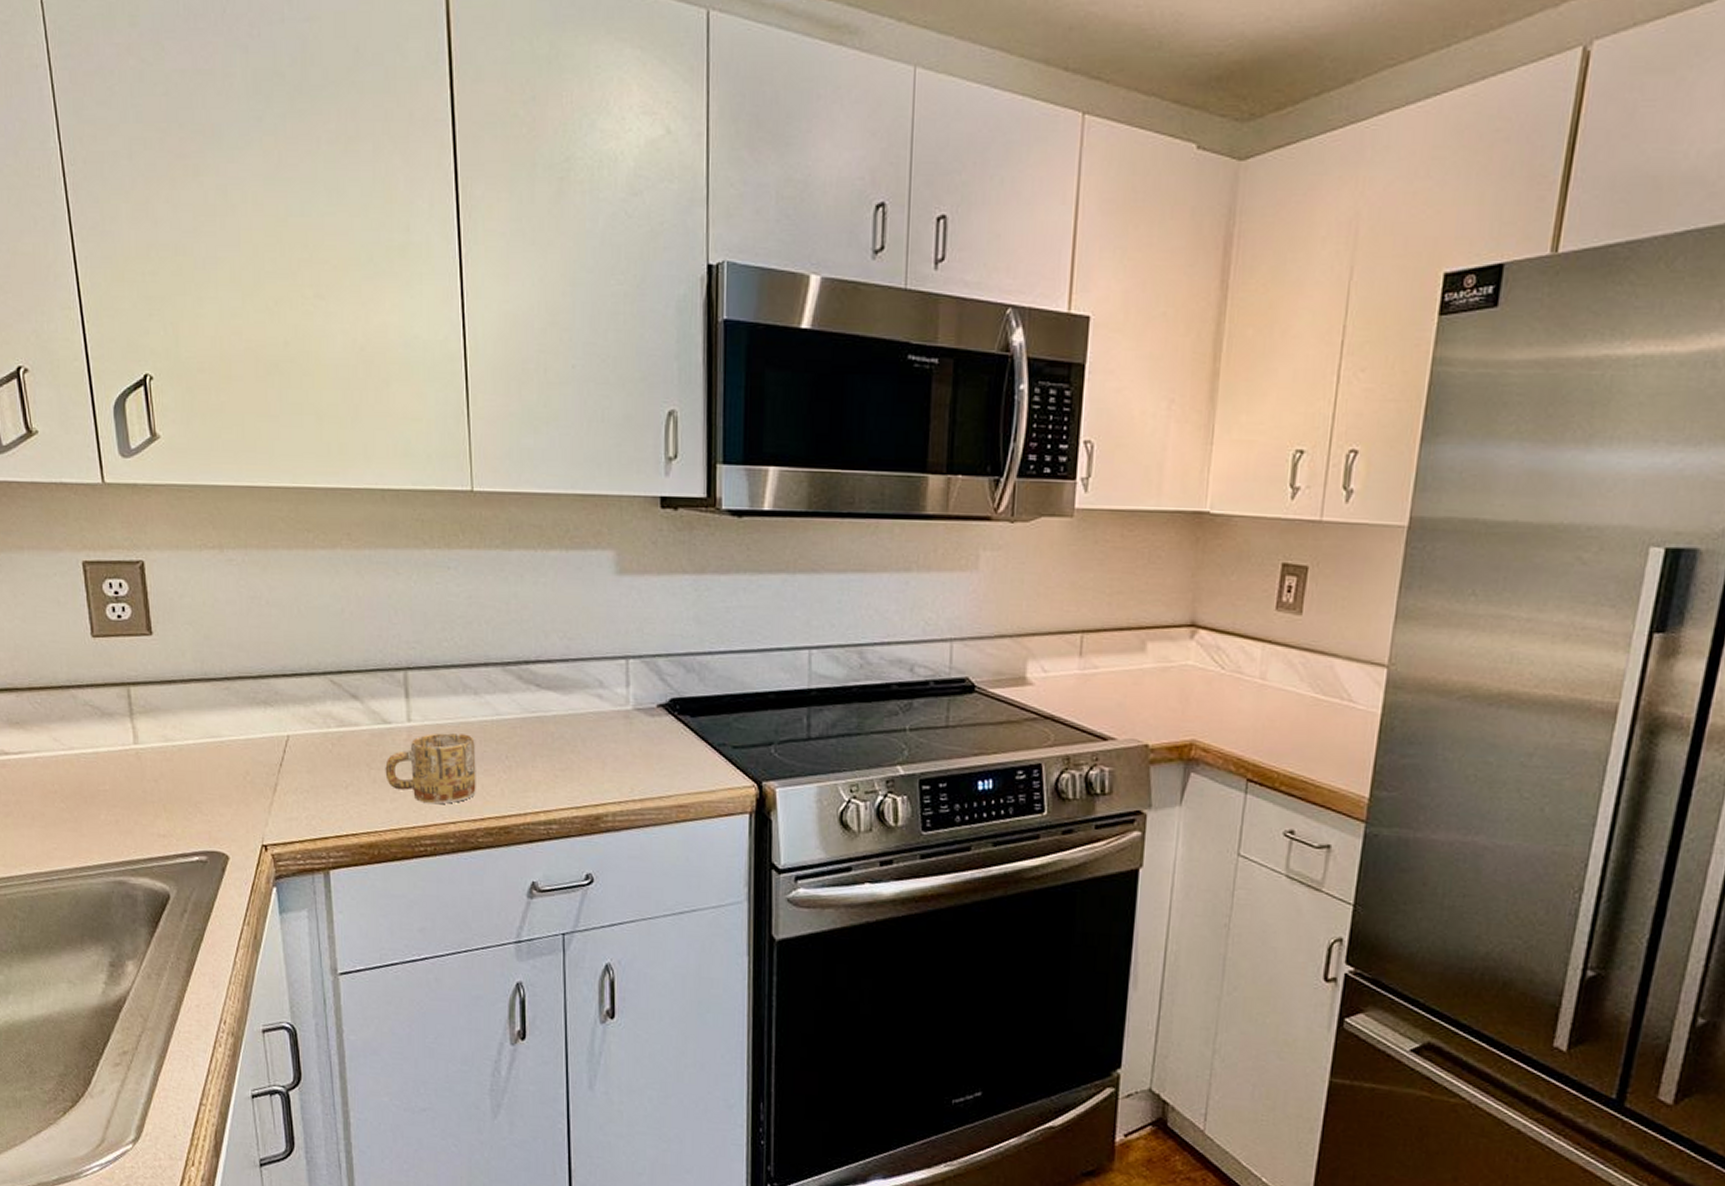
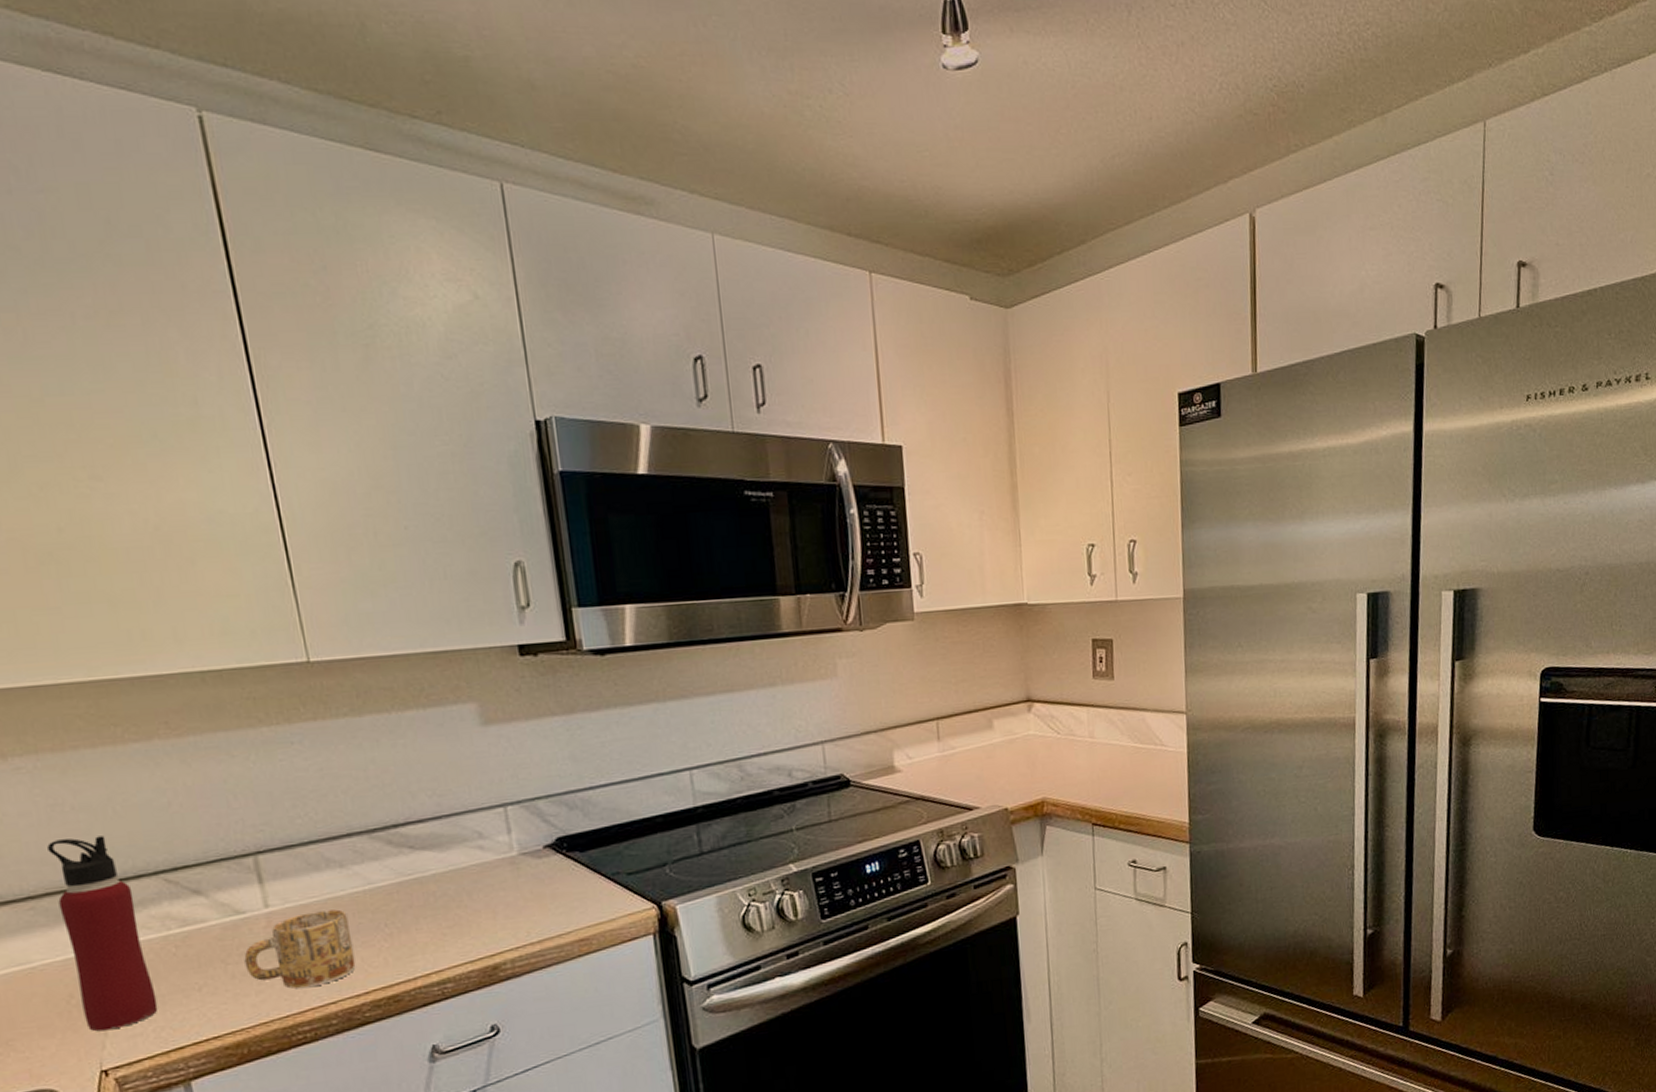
water bottle: none [245,630,312,810] -> present [47,835,158,1032]

